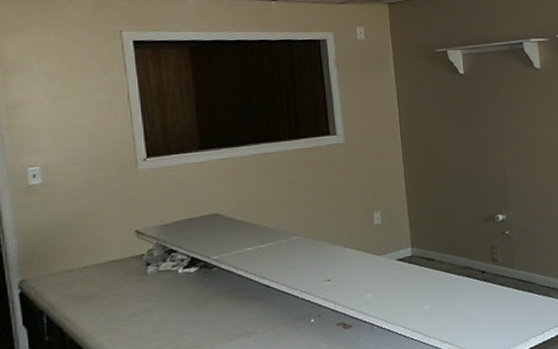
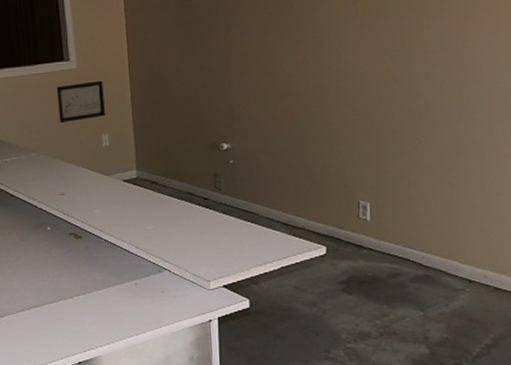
wall art: none [321,155,377,202] -> present [56,80,105,124]

